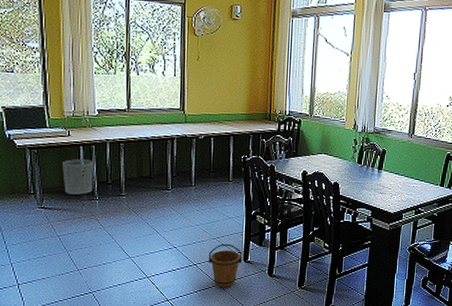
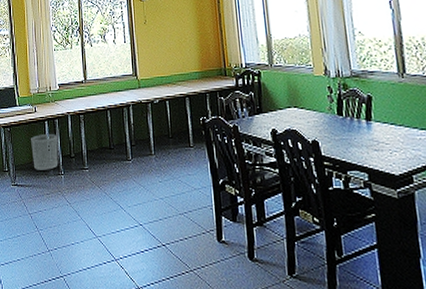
bucket: present [208,243,243,287] -> none [177,219,216,274]

